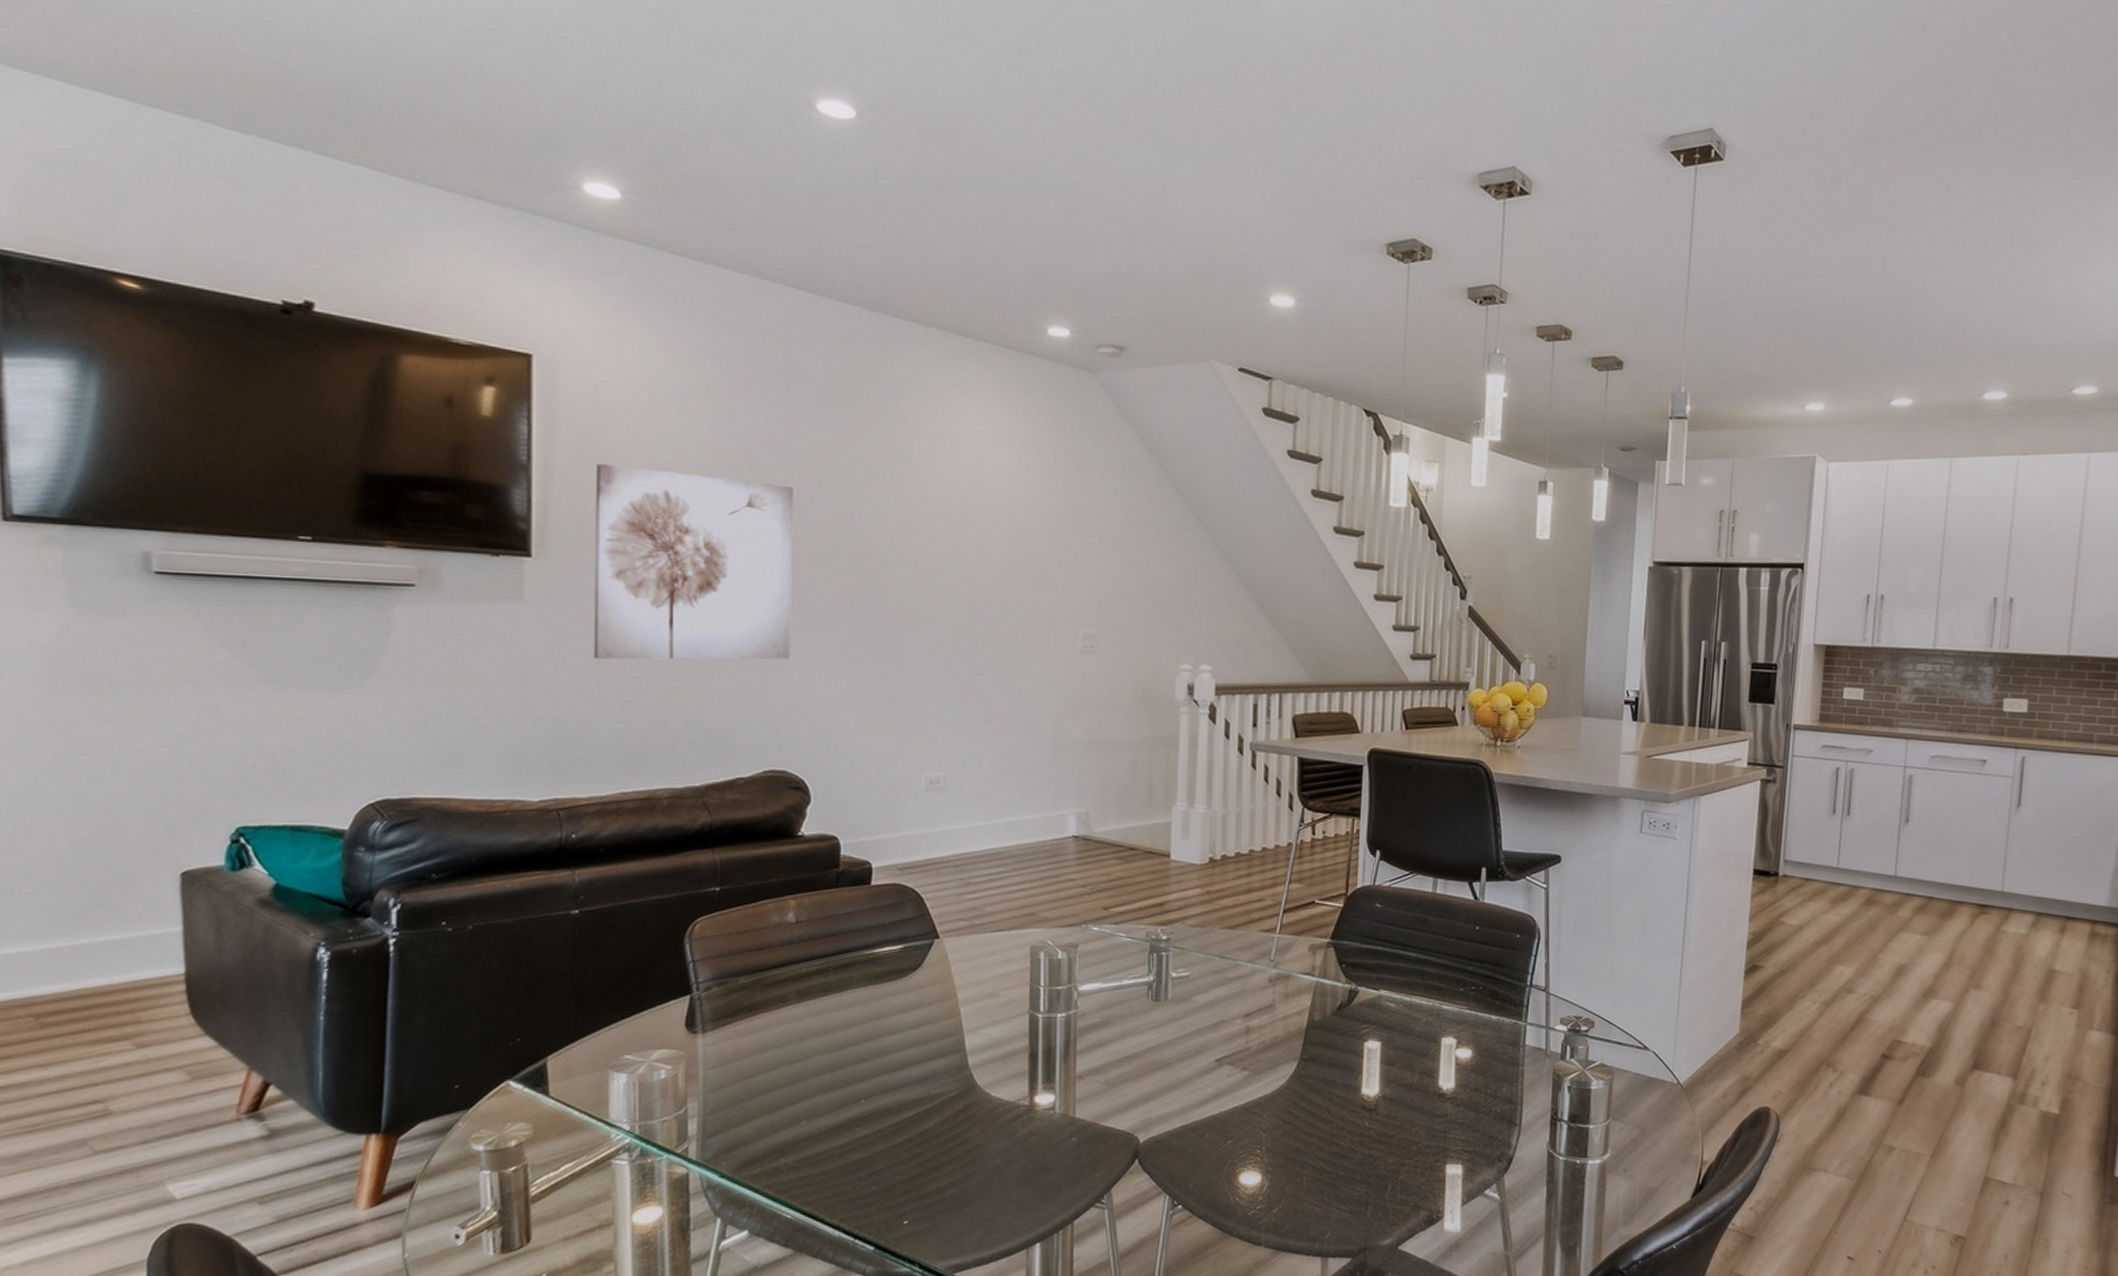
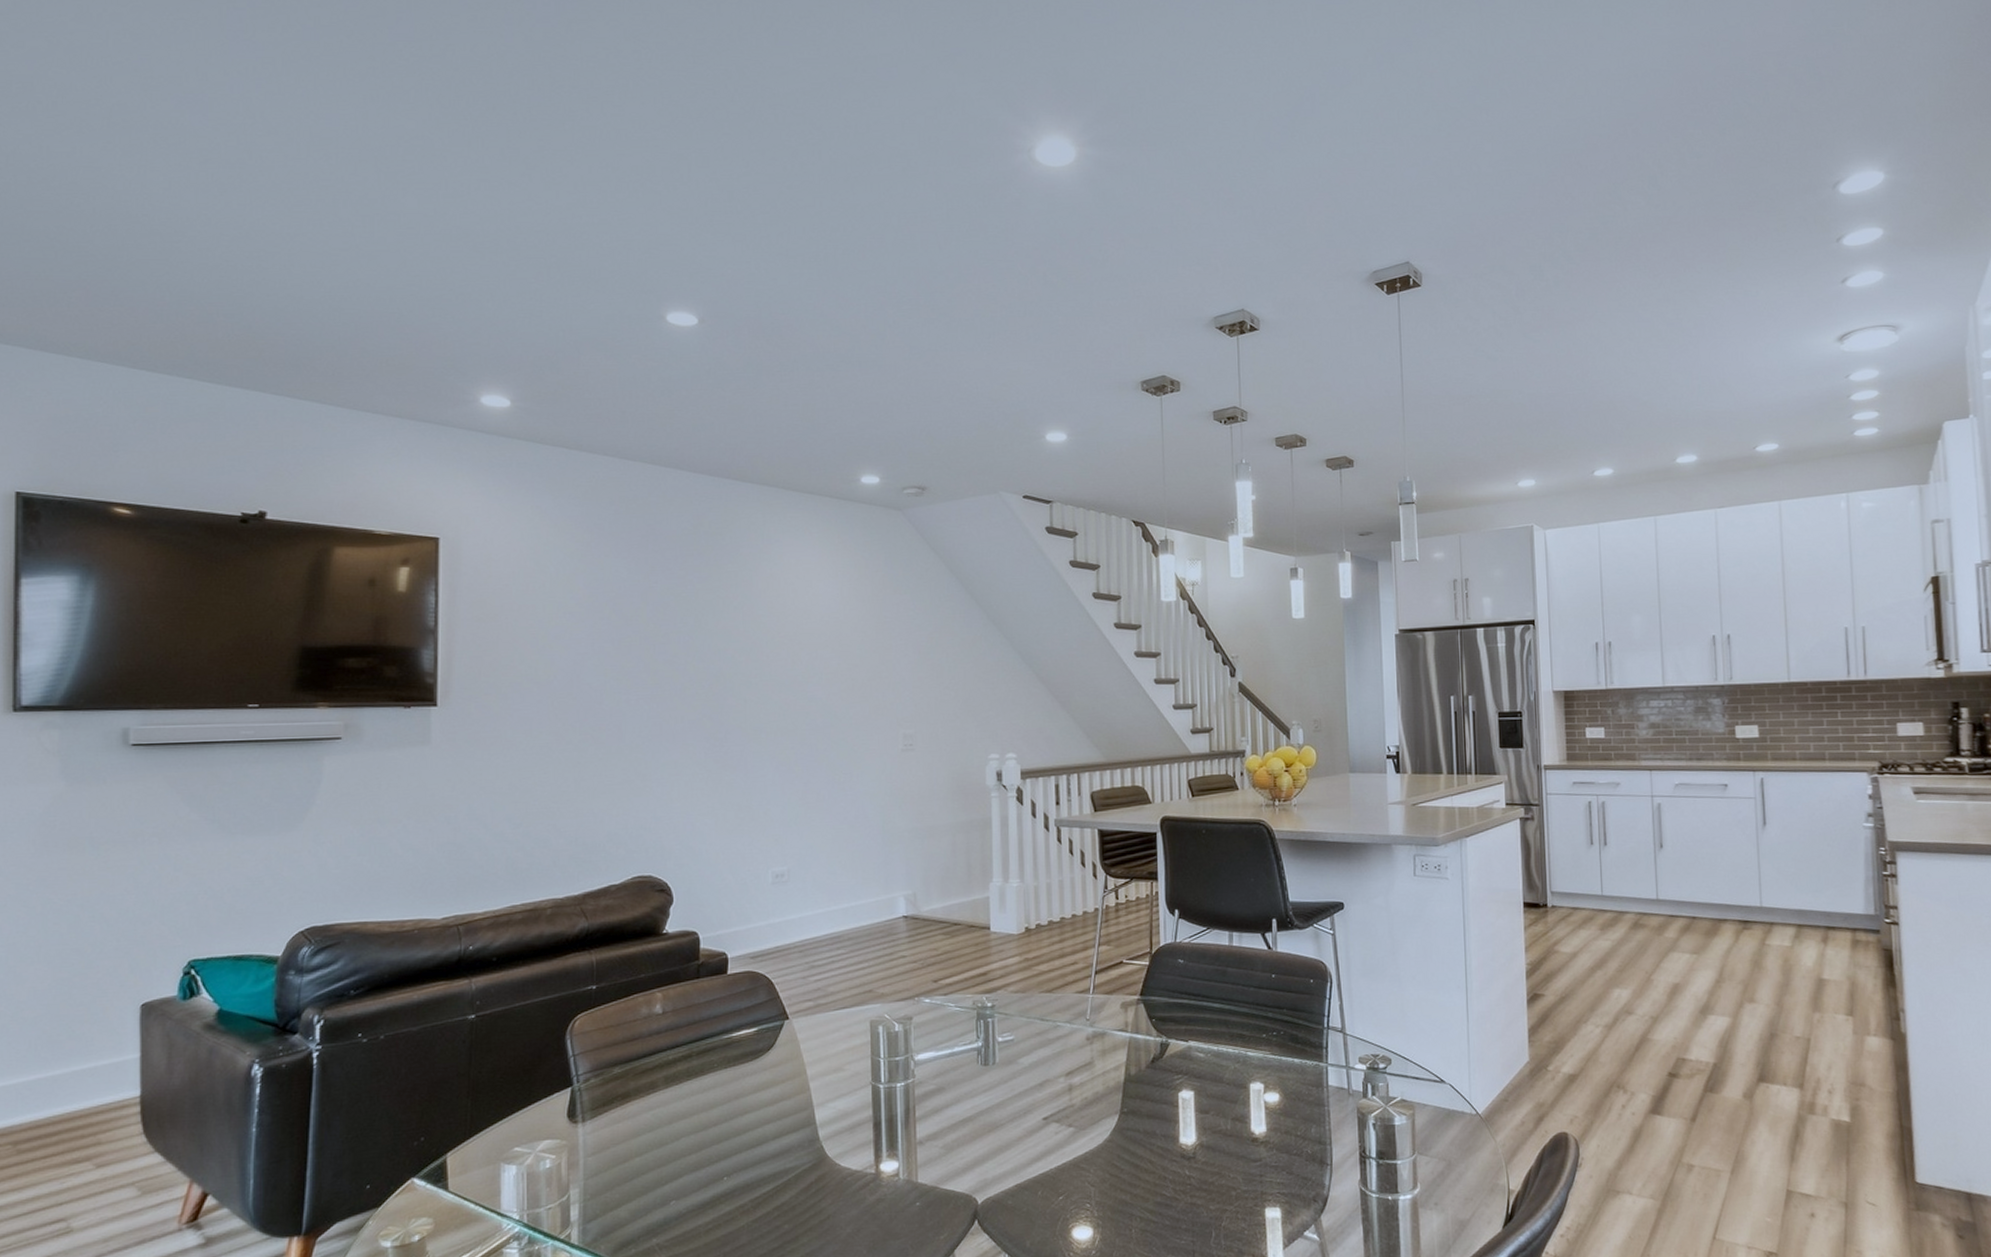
wall art: present [593,464,794,660] -> none [488,623,654,789]

